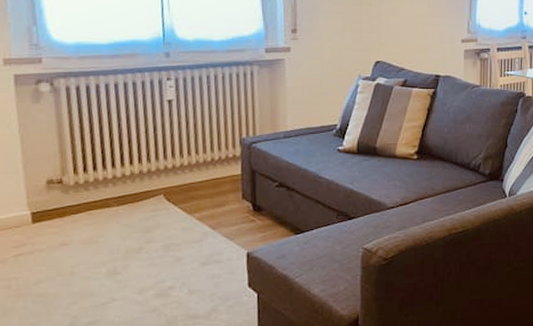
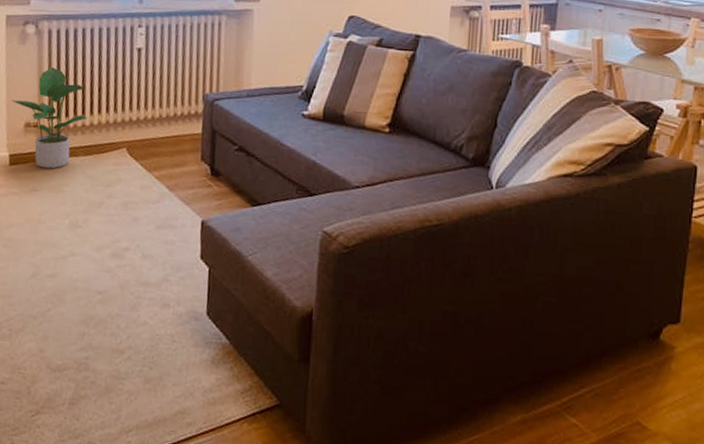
potted plant: none [28,124,119,222] -> present [11,67,88,169]

